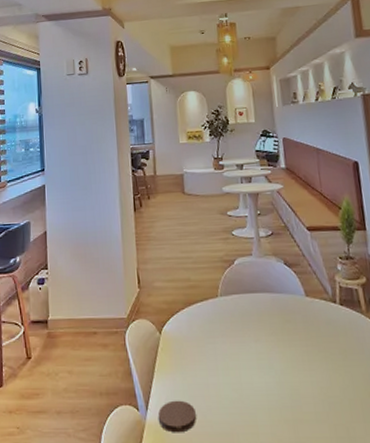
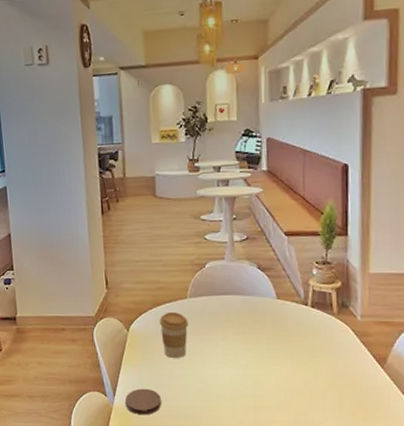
coffee cup: none [191,311,221,364] -> present [159,311,189,358]

